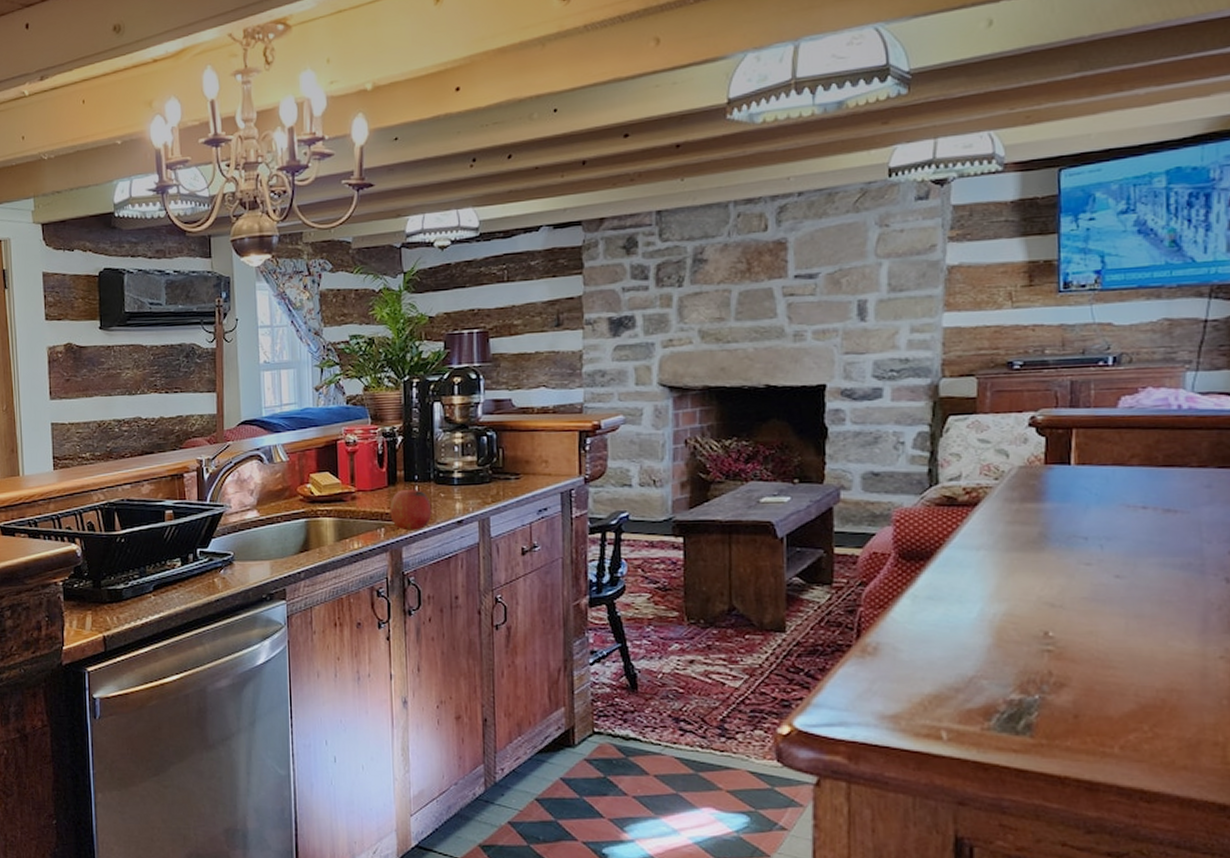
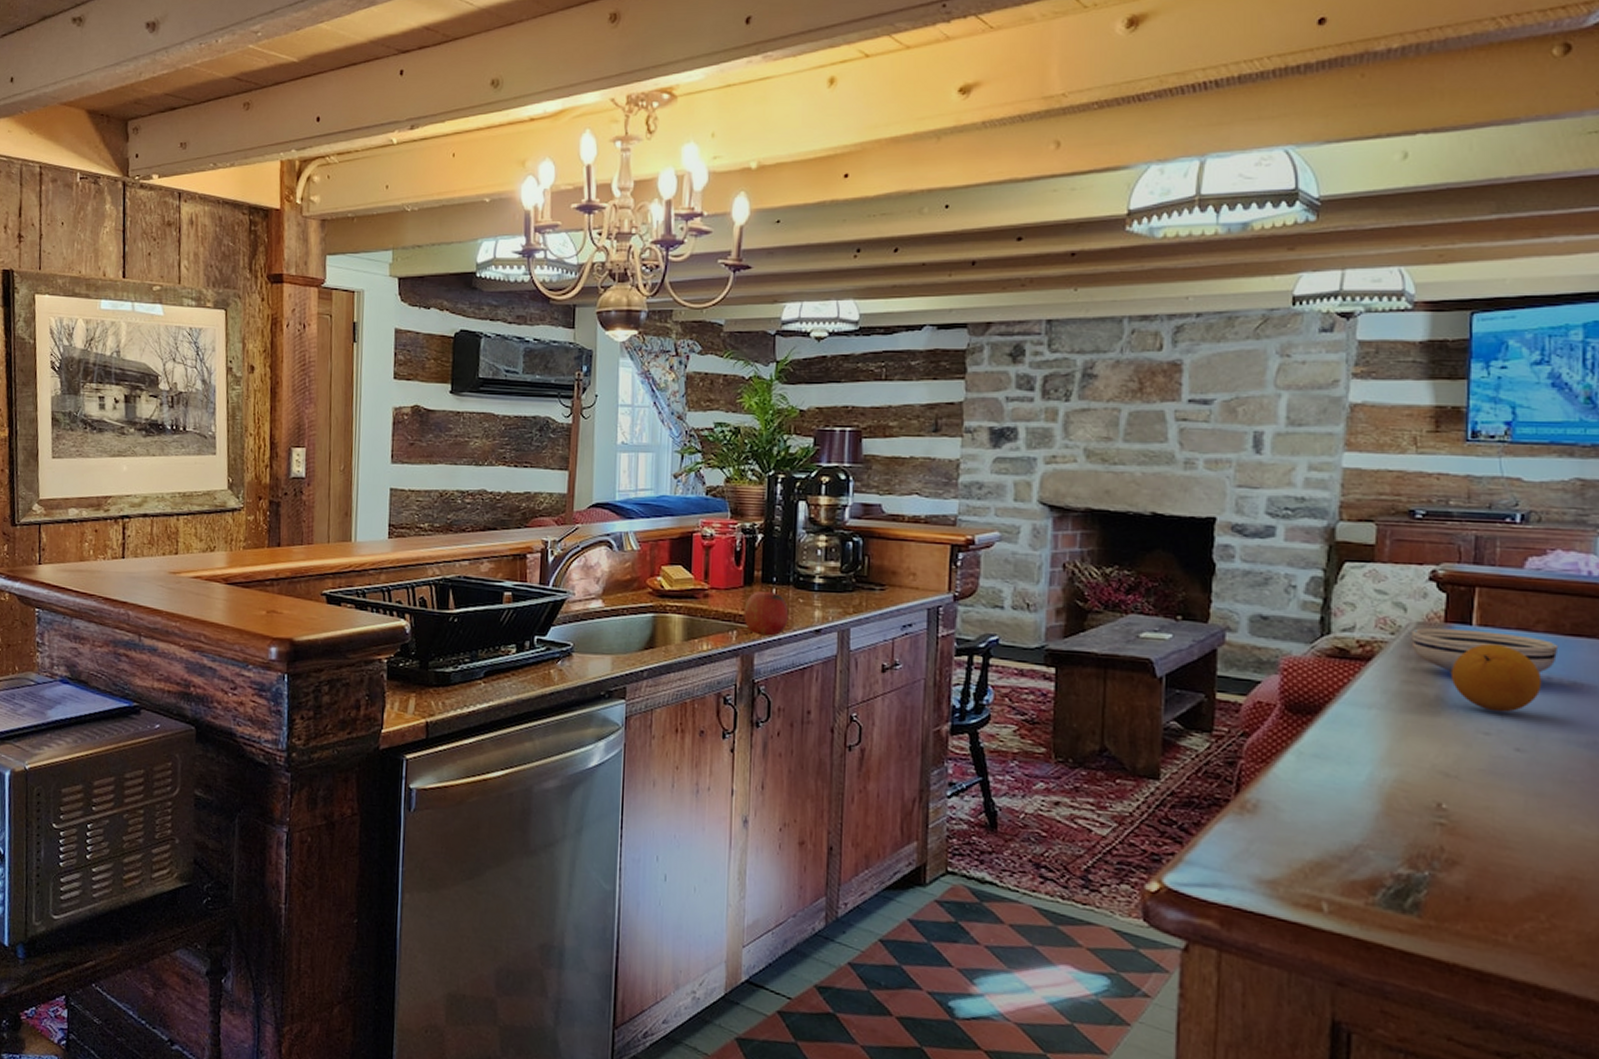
bowl: none [1014,469,1153,511] -> present [1411,627,1559,674]
fruit: none [1052,480,1138,543] -> present [1450,643,1542,713]

